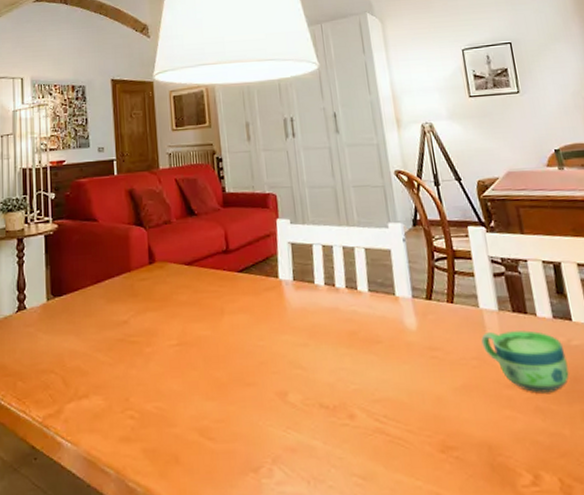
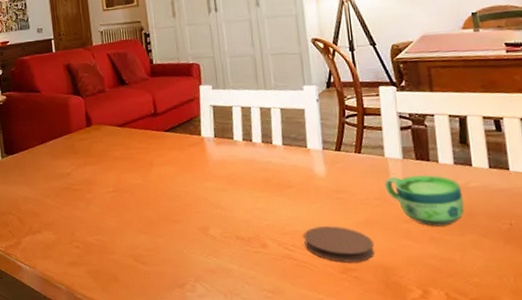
coaster: none [396,392,476,439] -> present [304,226,374,263]

